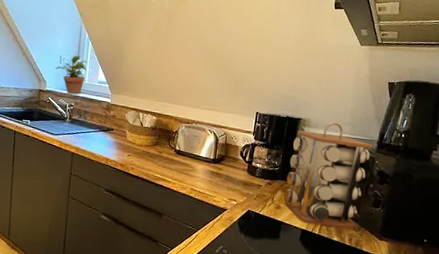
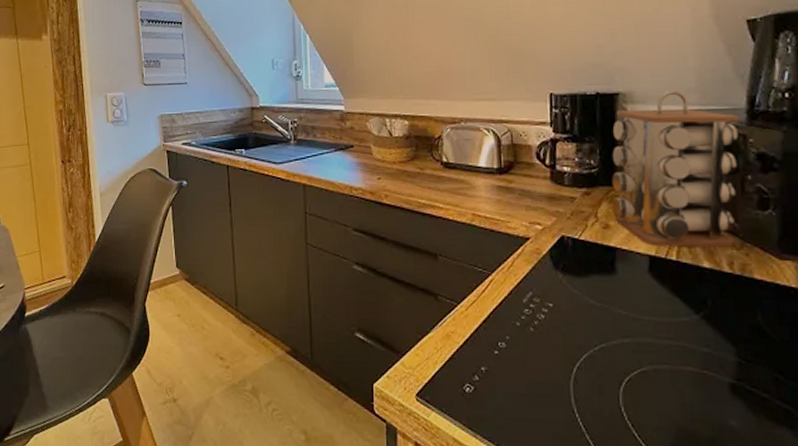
potted plant: present [55,55,87,94] -> none [268,55,307,107]

